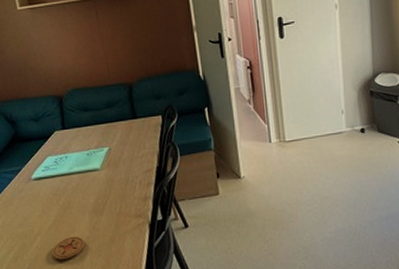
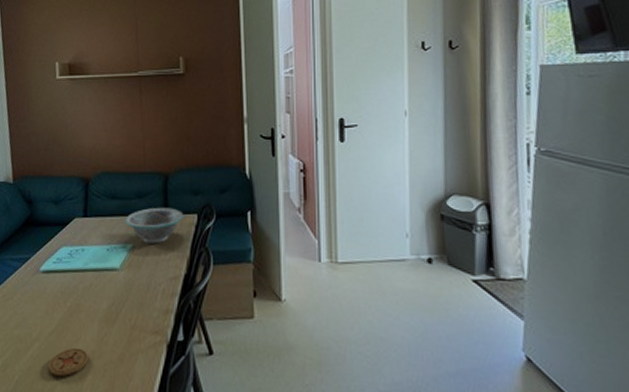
bowl: none [99,112,150,145] -> present [125,207,184,244]

